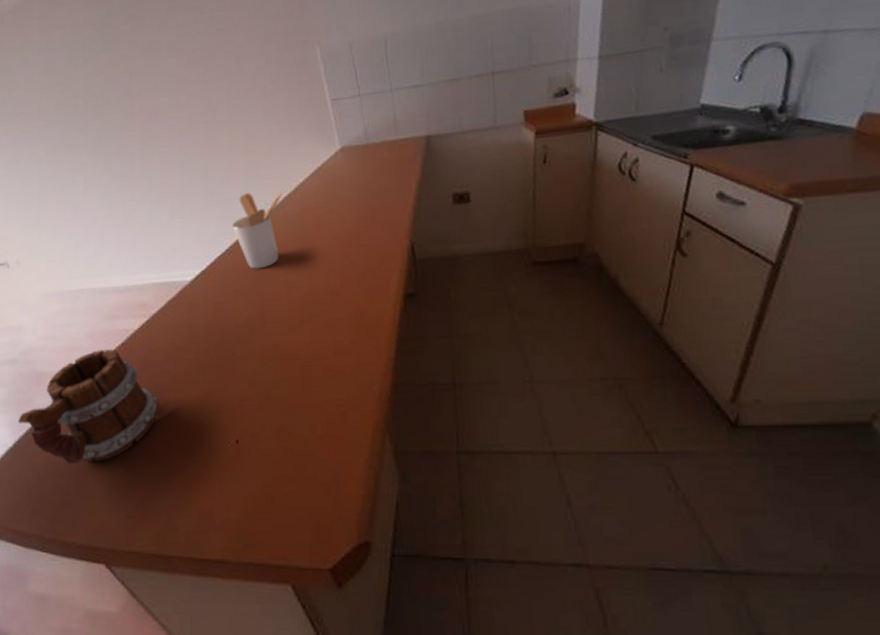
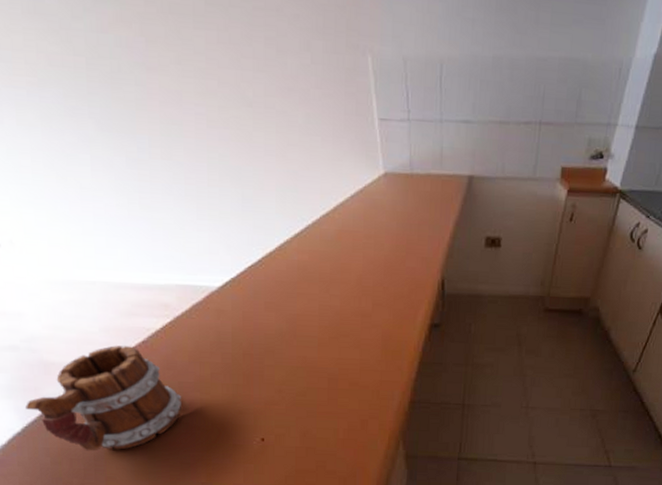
utensil holder: present [232,190,283,269] -> none [265,204,321,284]

